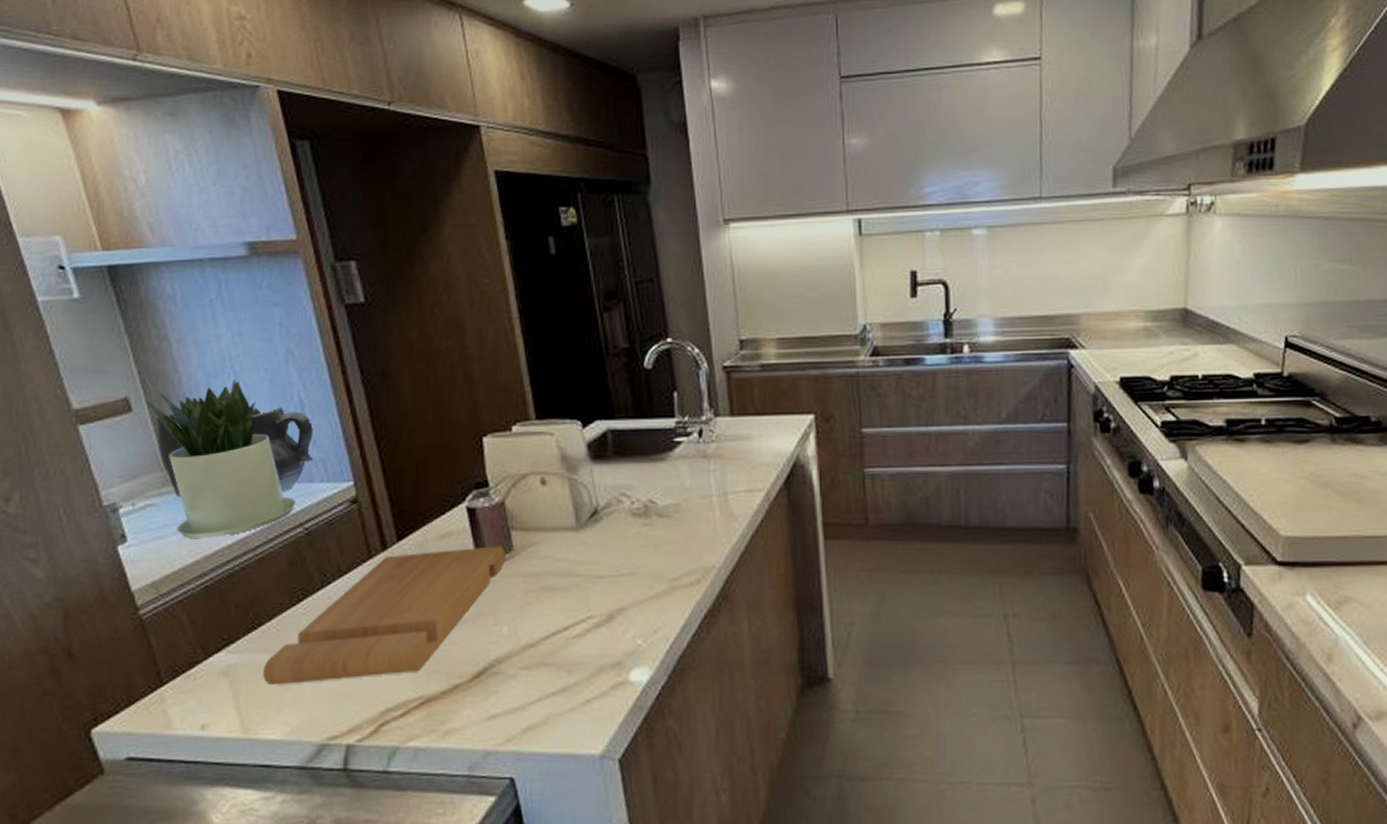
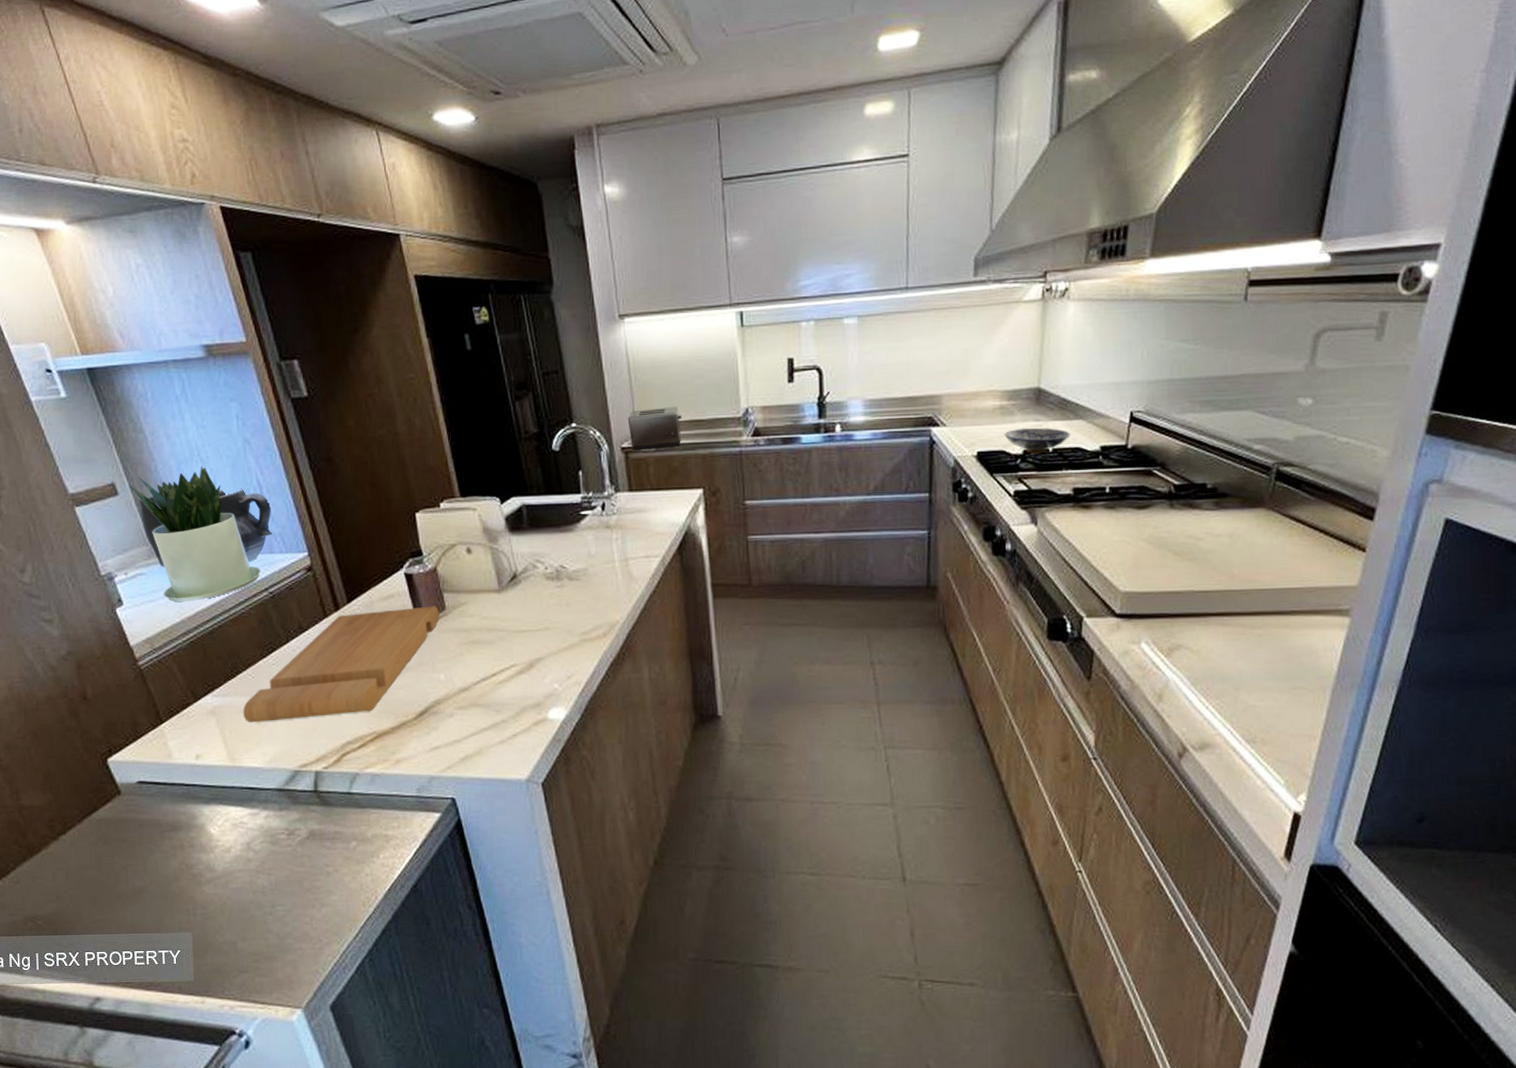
toaster: none [730,321,791,370] -> present [627,406,682,451]
bowl: none [1149,352,1221,381] -> present [1004,428,1071,454]

